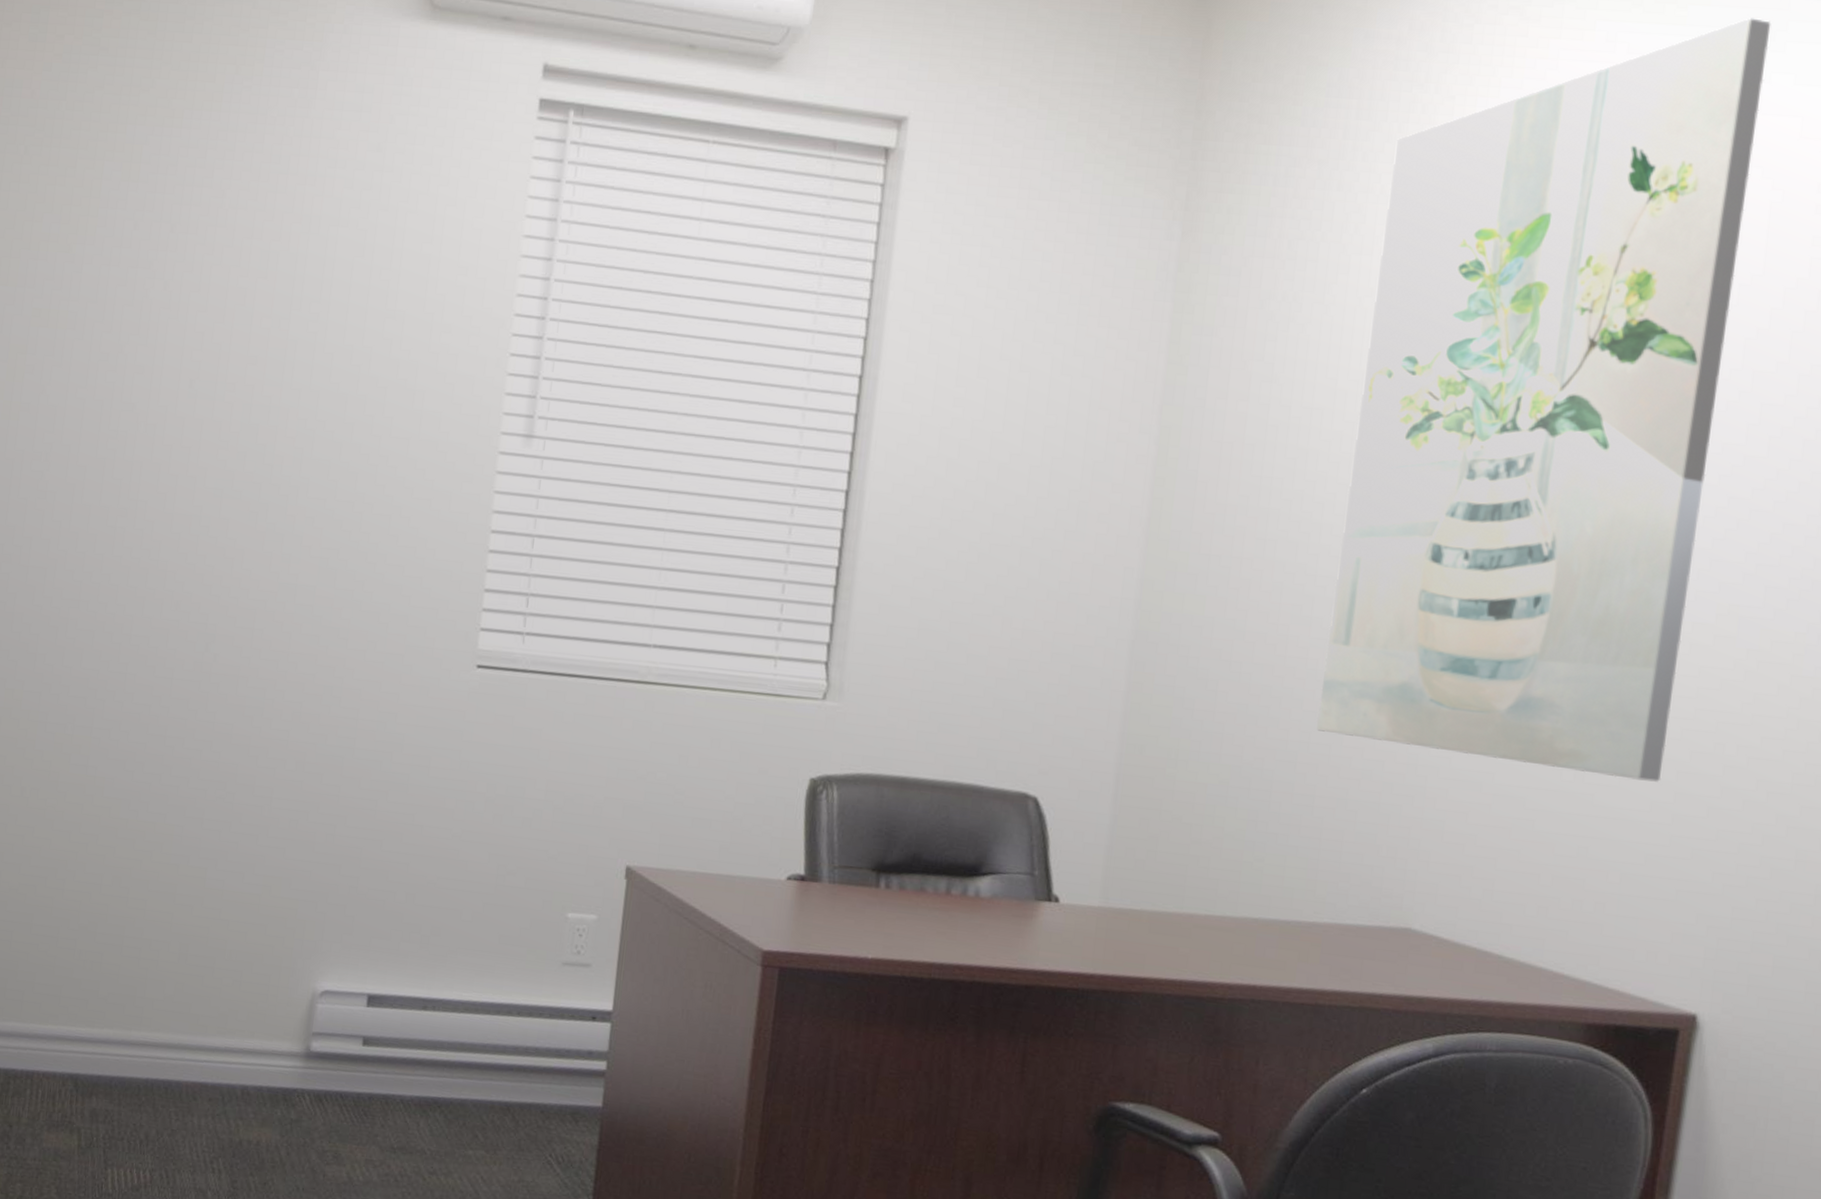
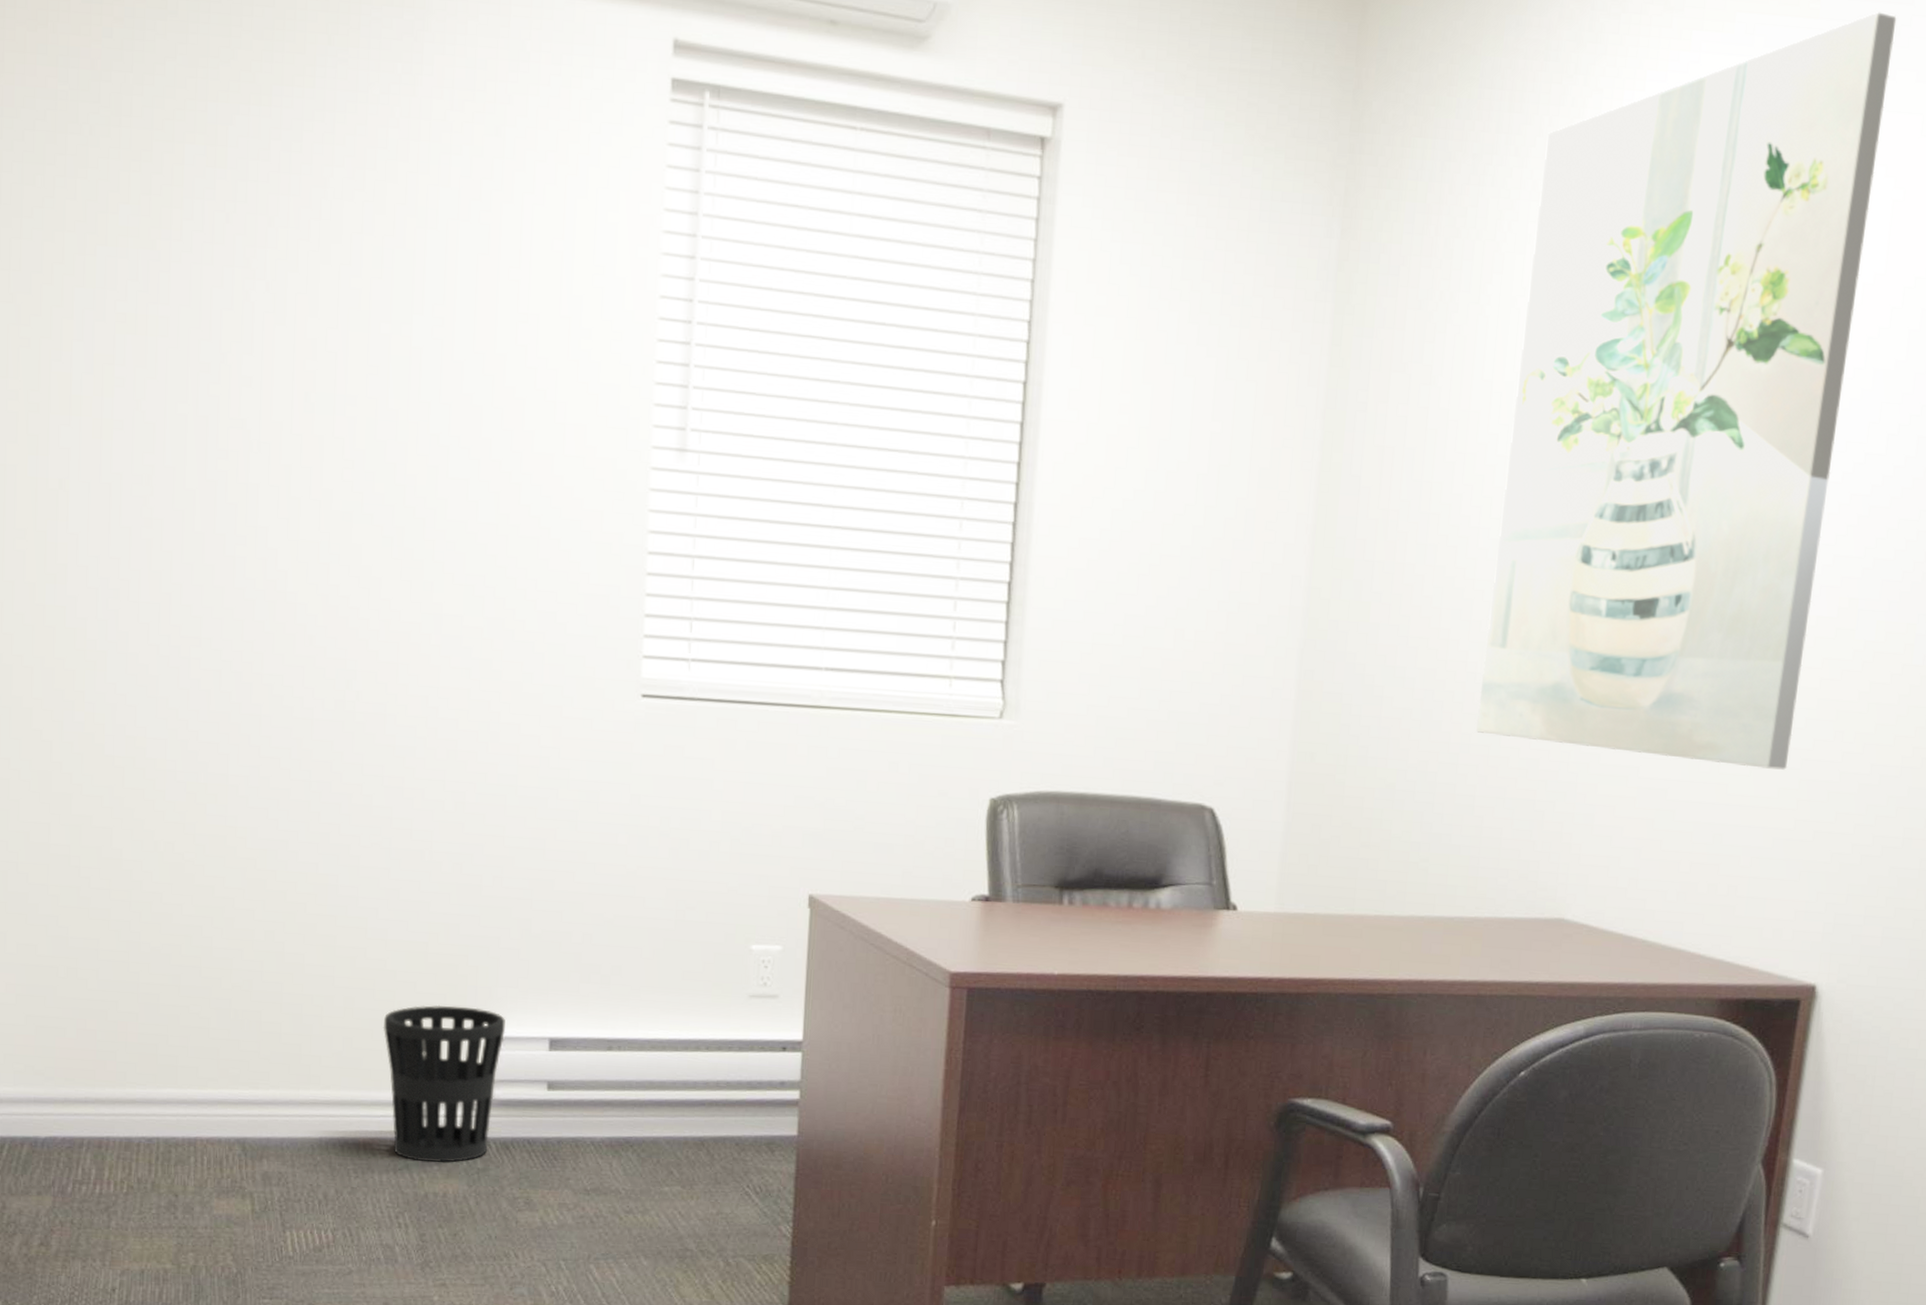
wastebasket: none [213,955,328,1111] -> present [383,1005,506,1163]

